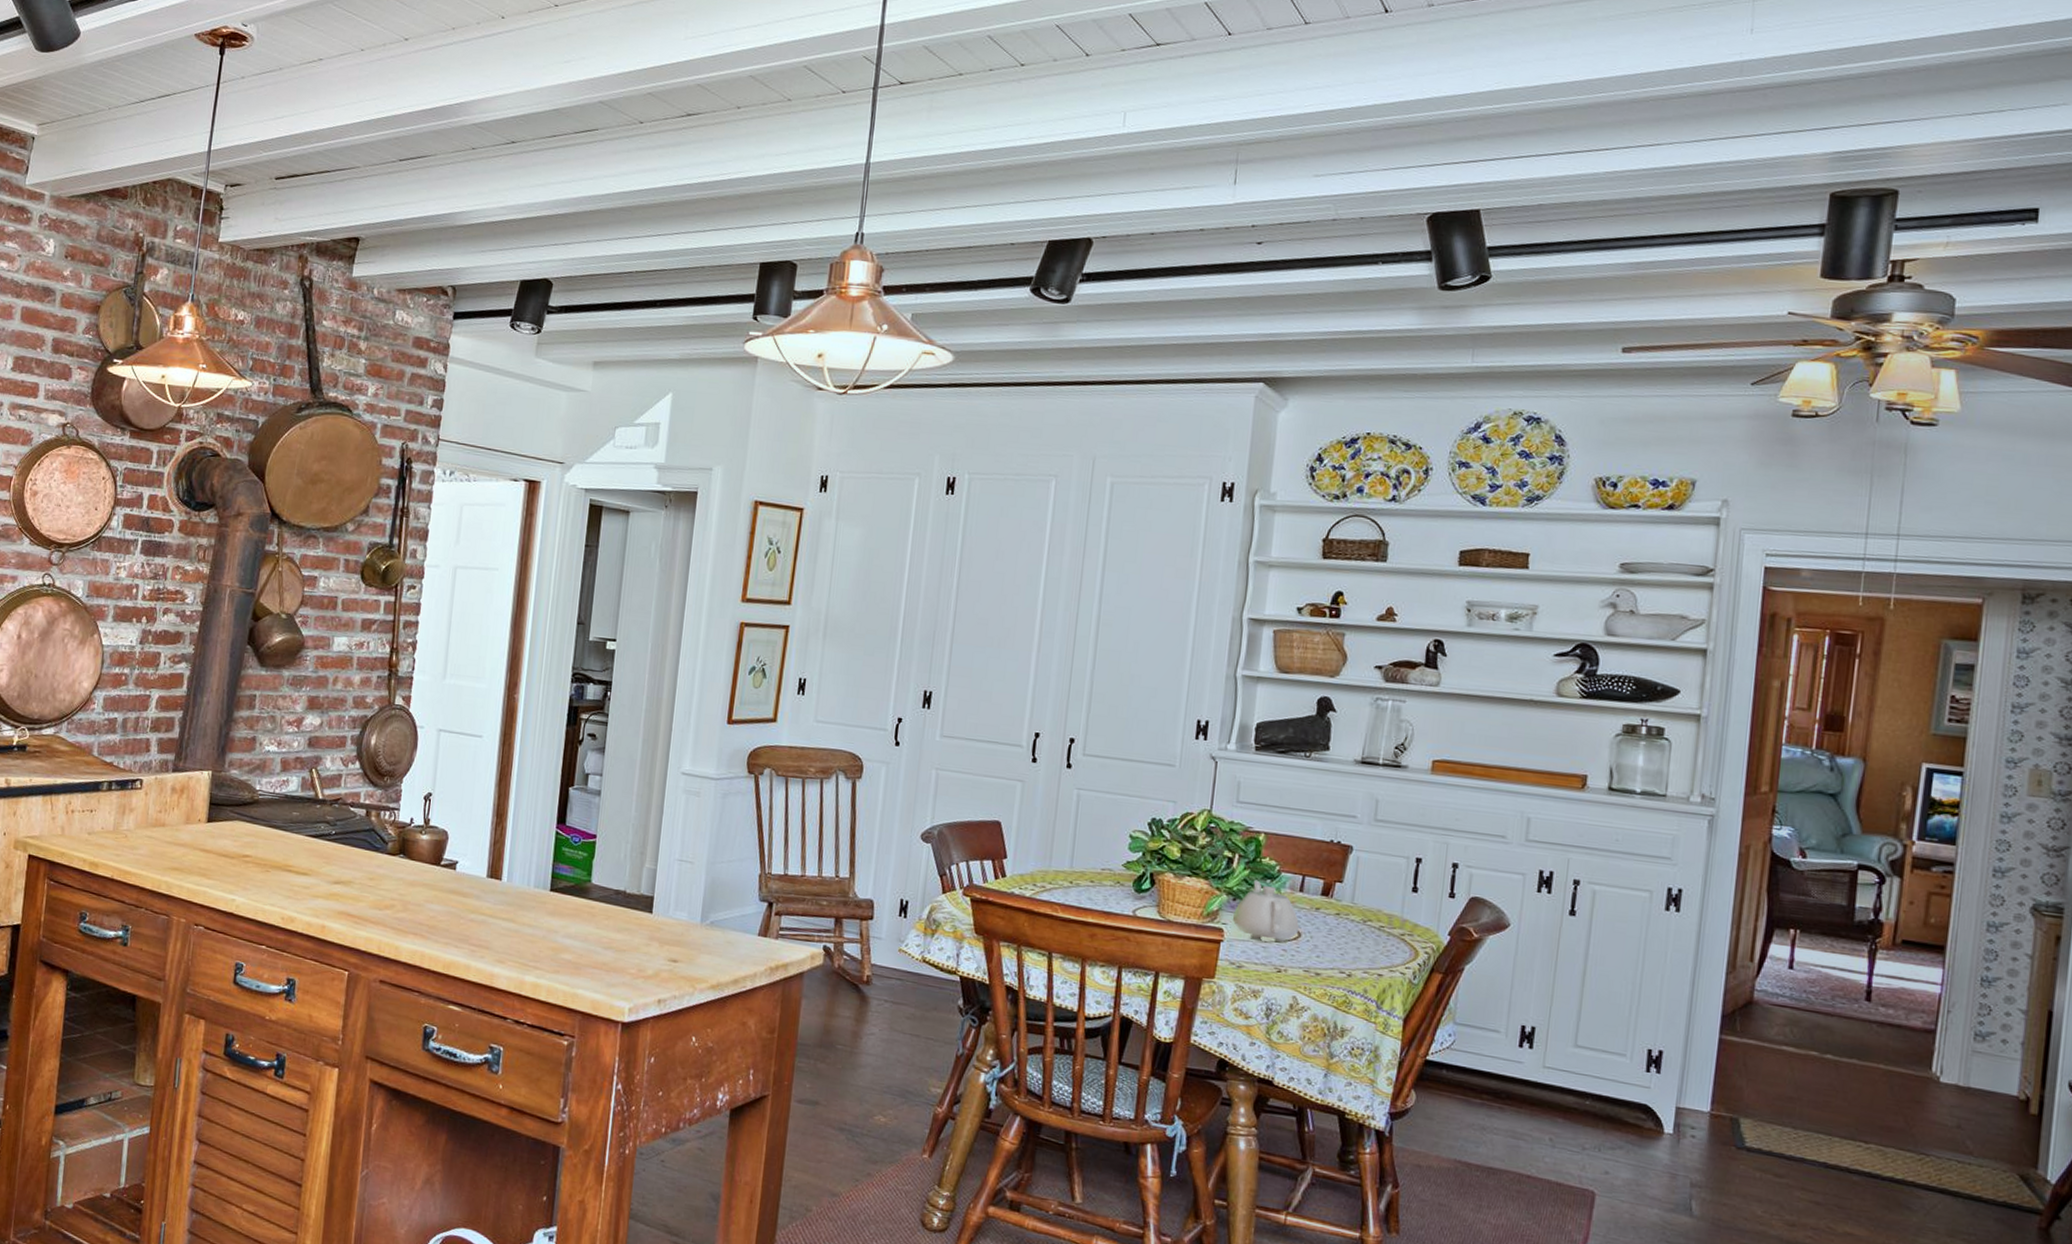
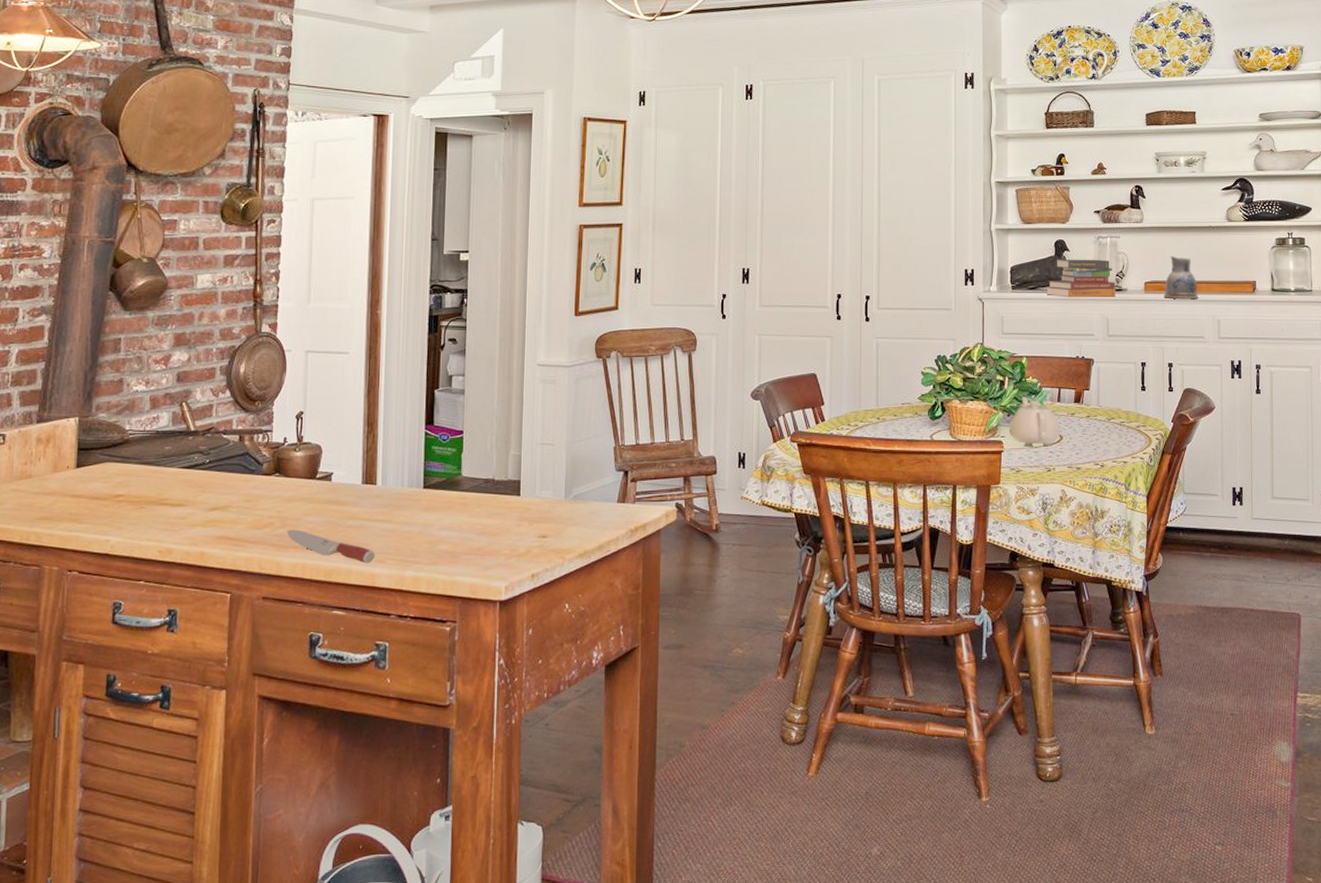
kitchen knife: none [407,914,496,962] -> present [287,529,376,564]
books: none [1299,719,1393,774] -> present [1046,259,1116,298]
ceramic pitcher: none [1456,731,1505,790] -> present [1163,255,1198,300]

